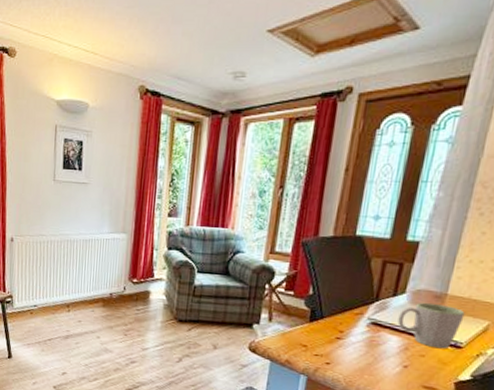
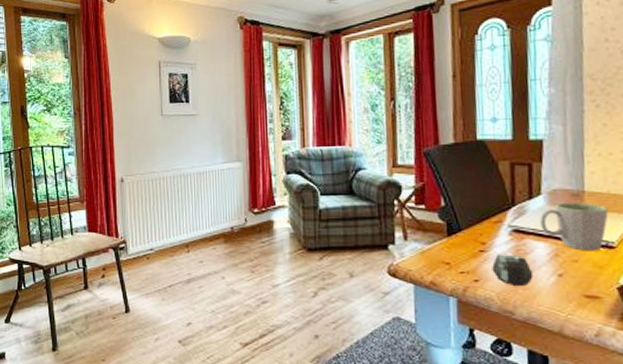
mouse: none [344,342,381,372] -> present [492,254,534,286]

